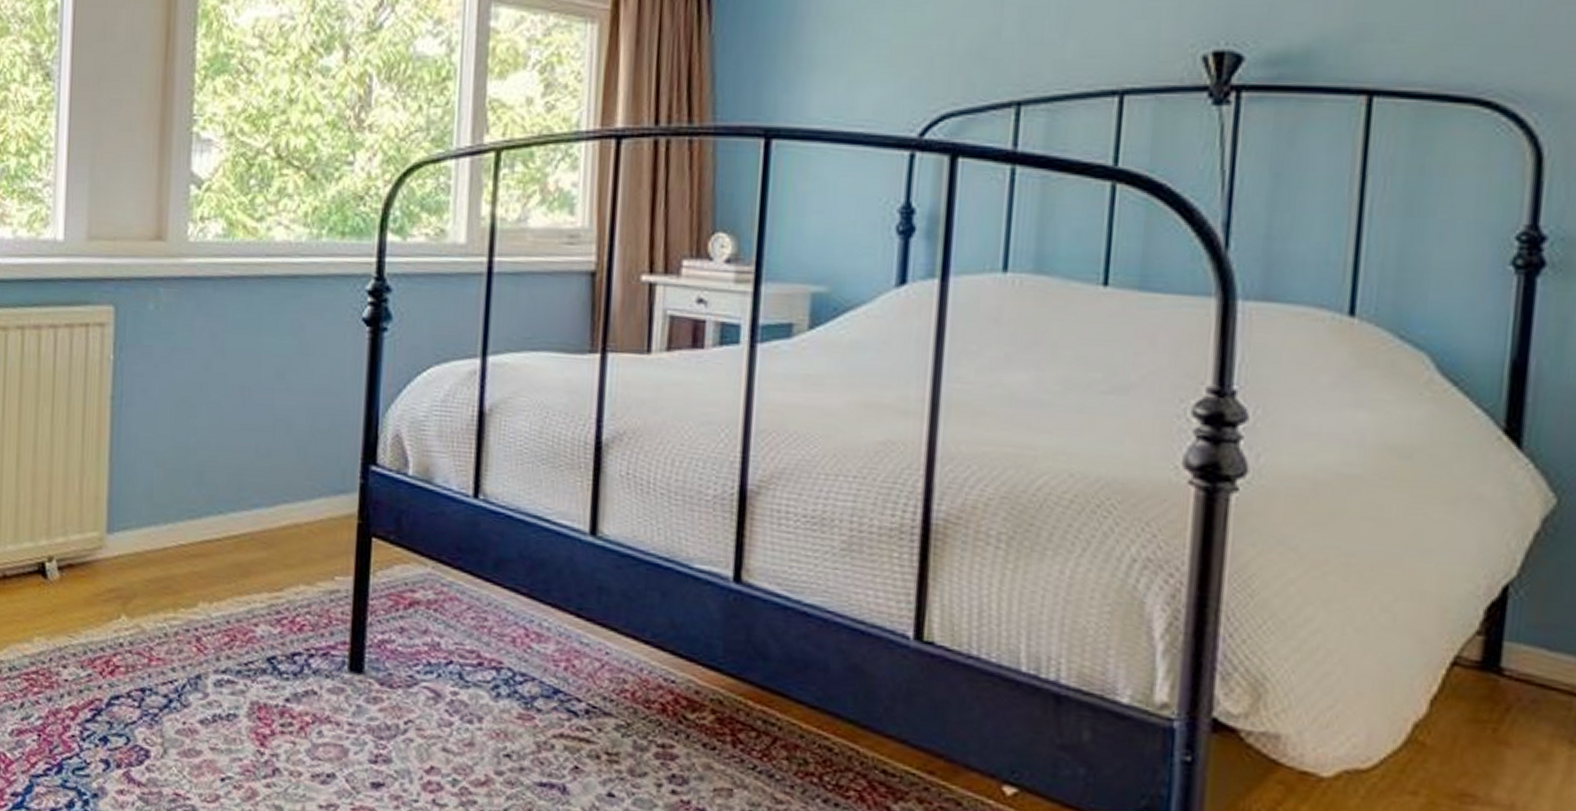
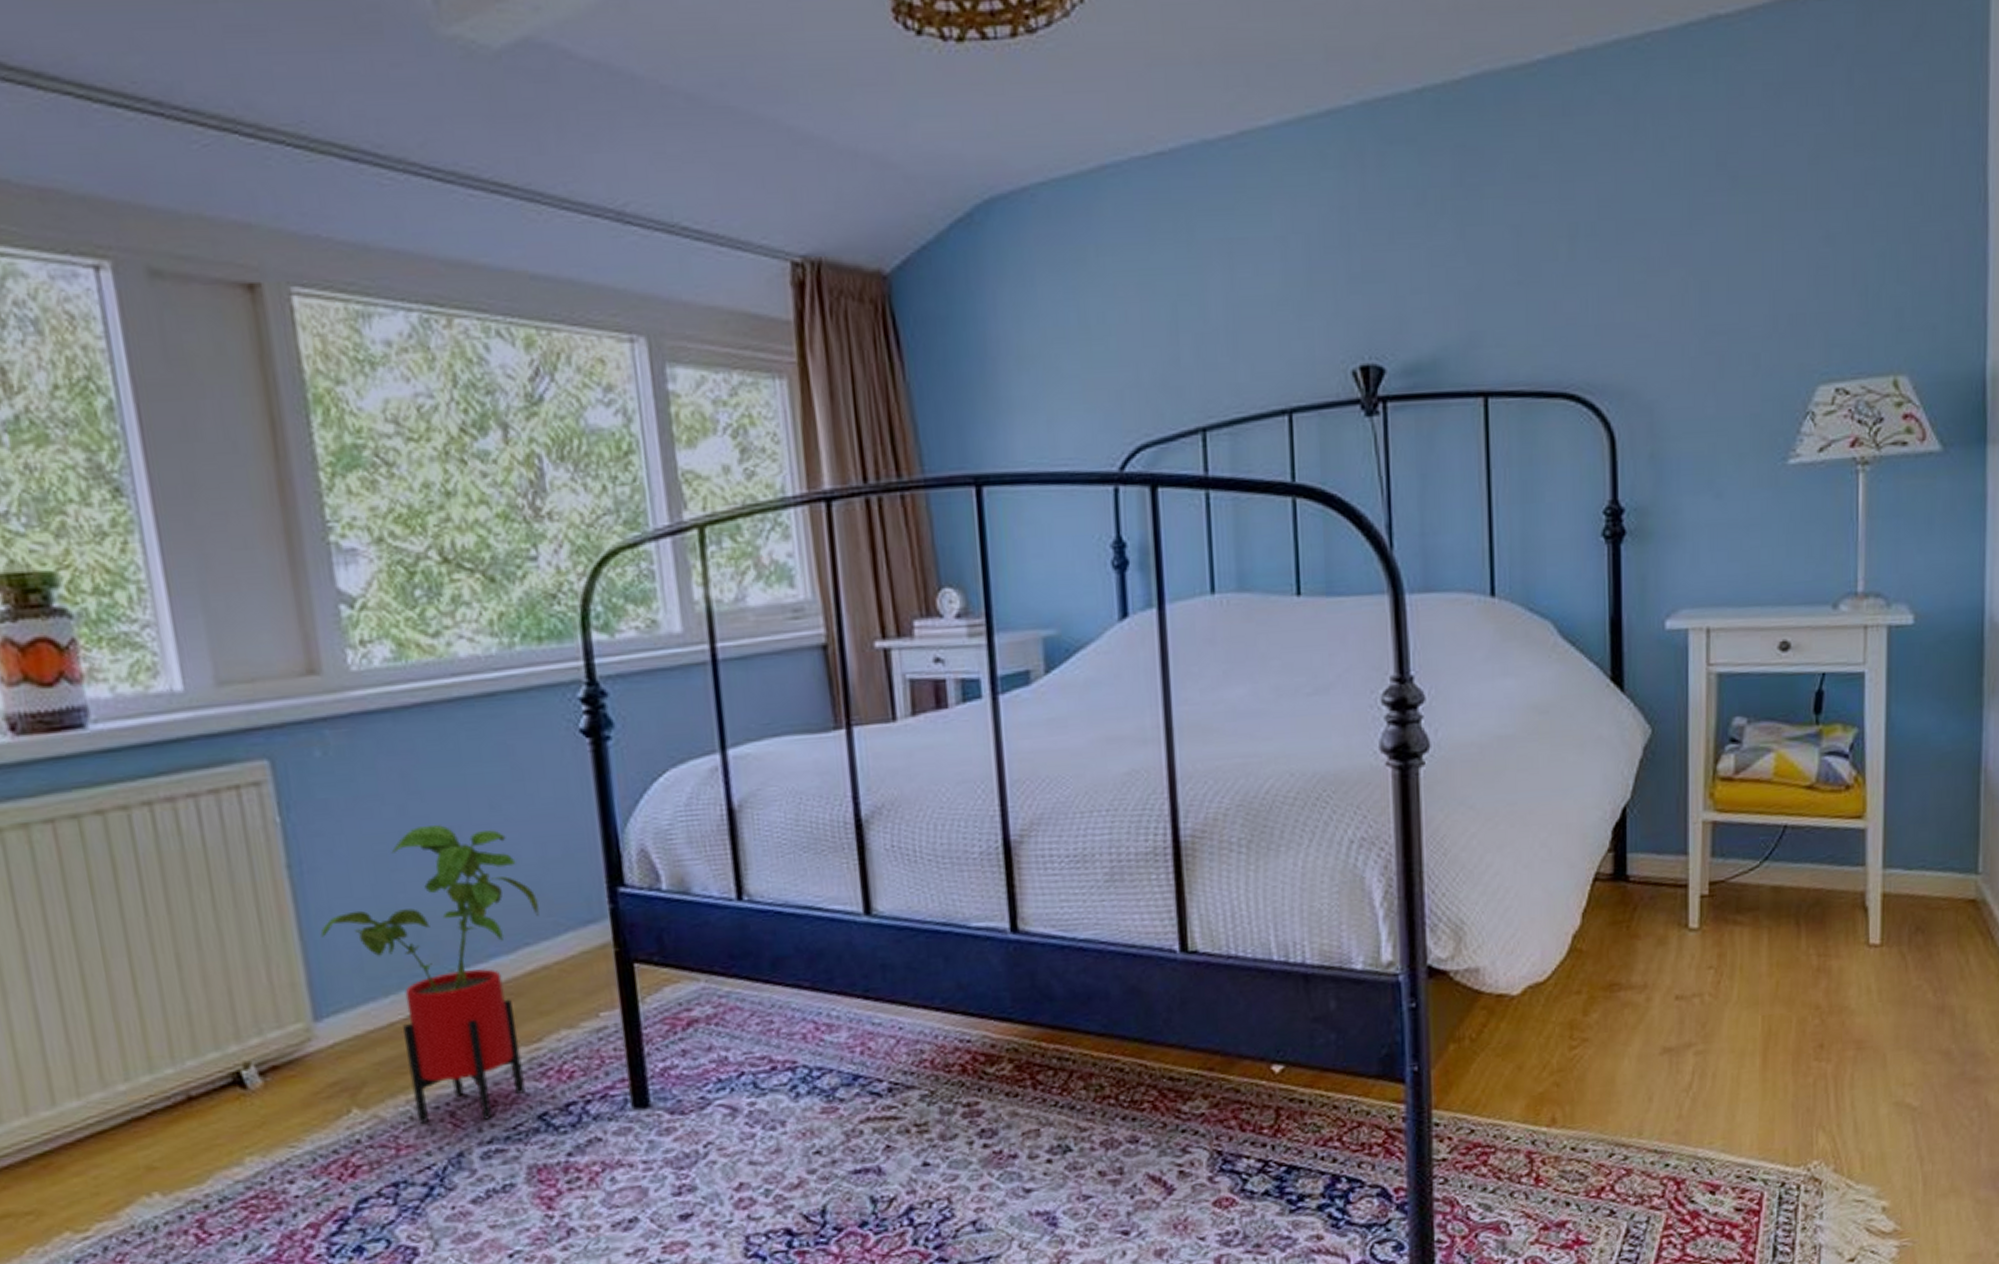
house plant: none [125,382,301,652] -> present [320,825,539,1124]

